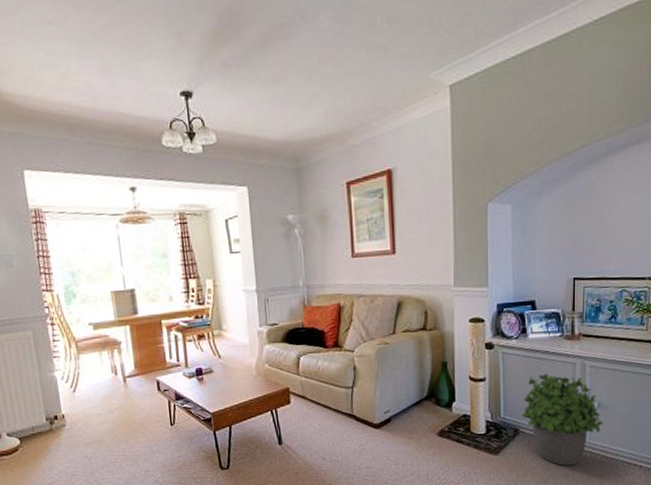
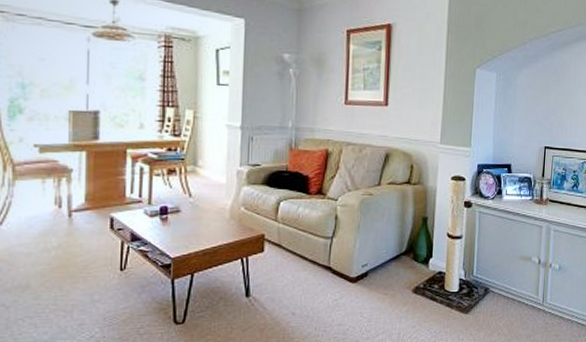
potted plant: present [522,373,603,466] -> none [492,234,563,327]

